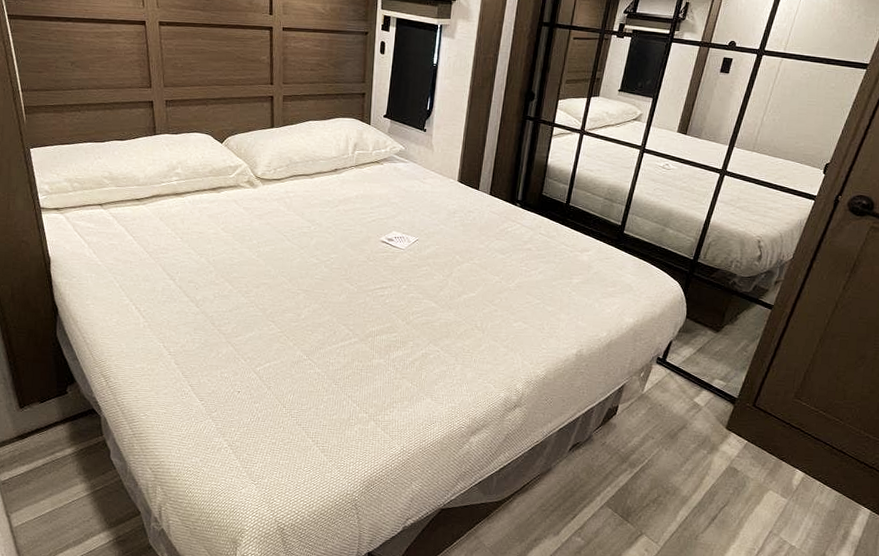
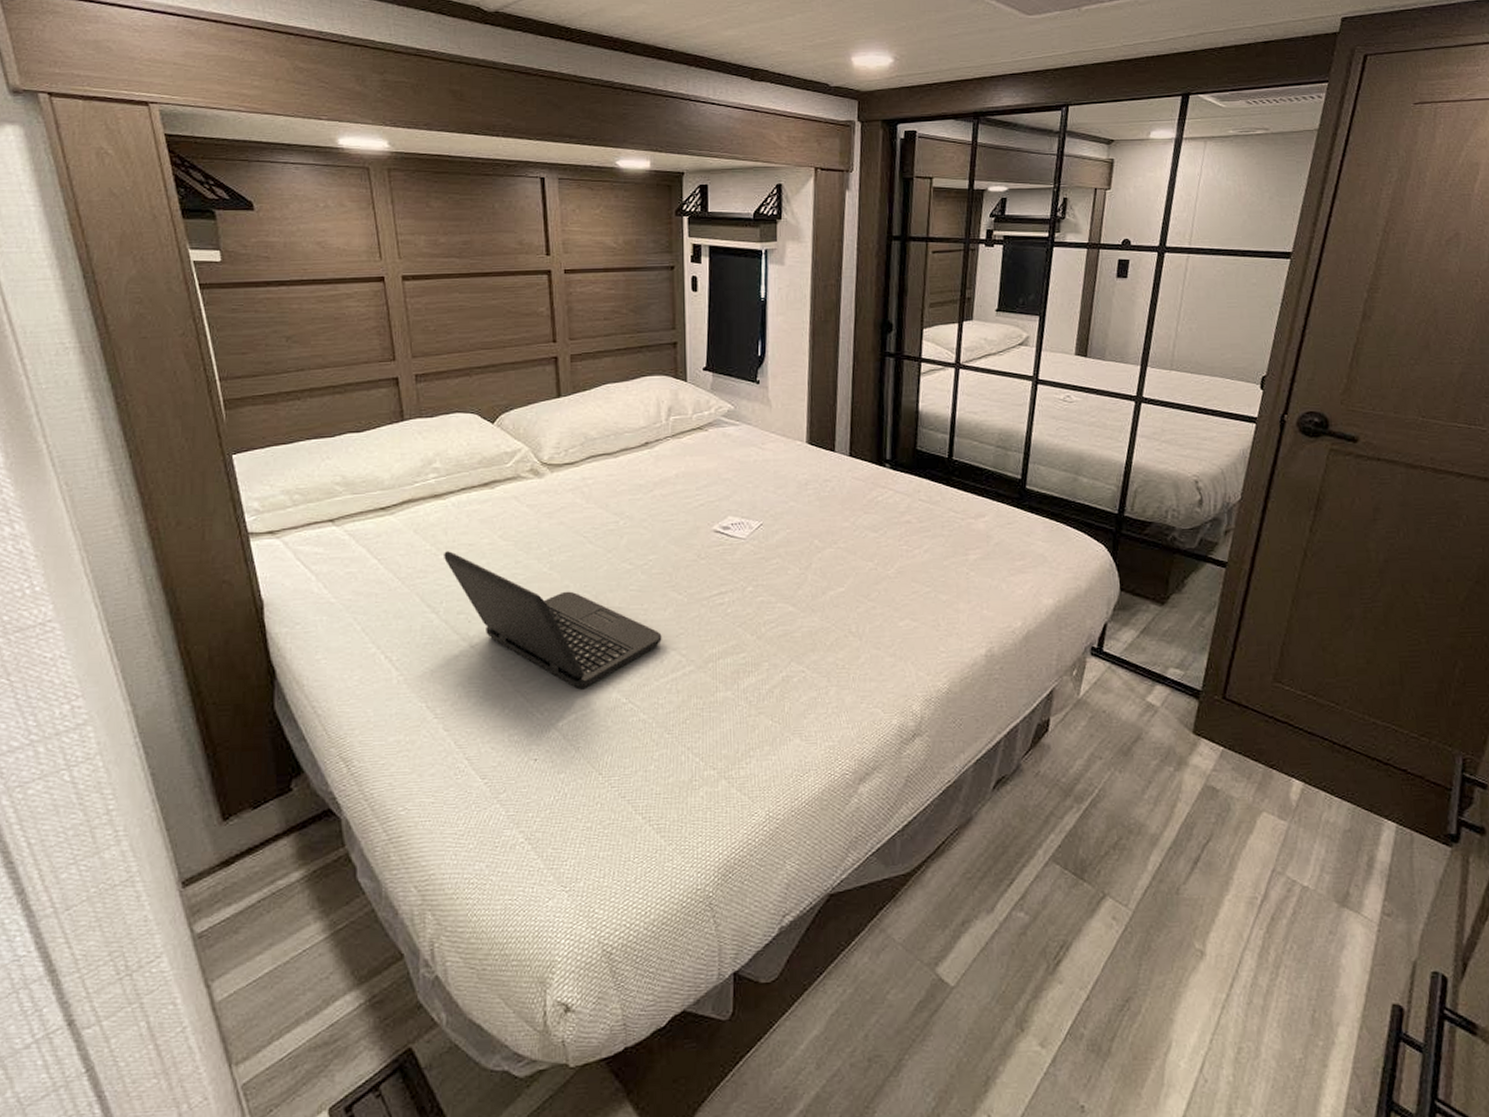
laptop: none [181,236,336,346] -> present [444,551,662,690]

